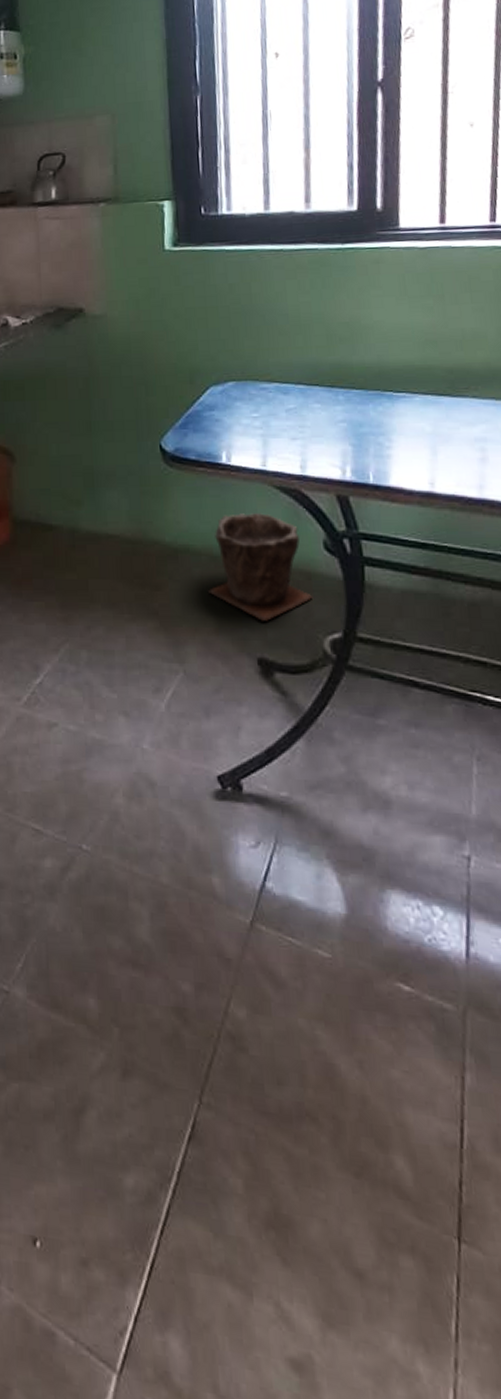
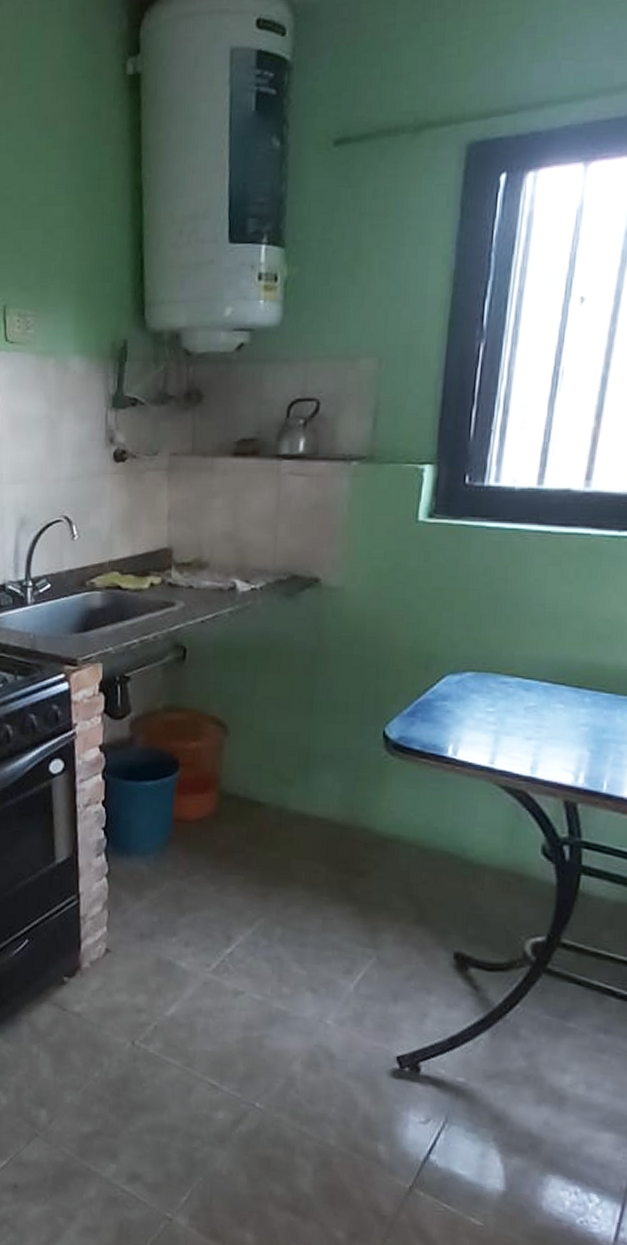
plant pot: present [209,513,313,621] -> none [414,809,522,918]

